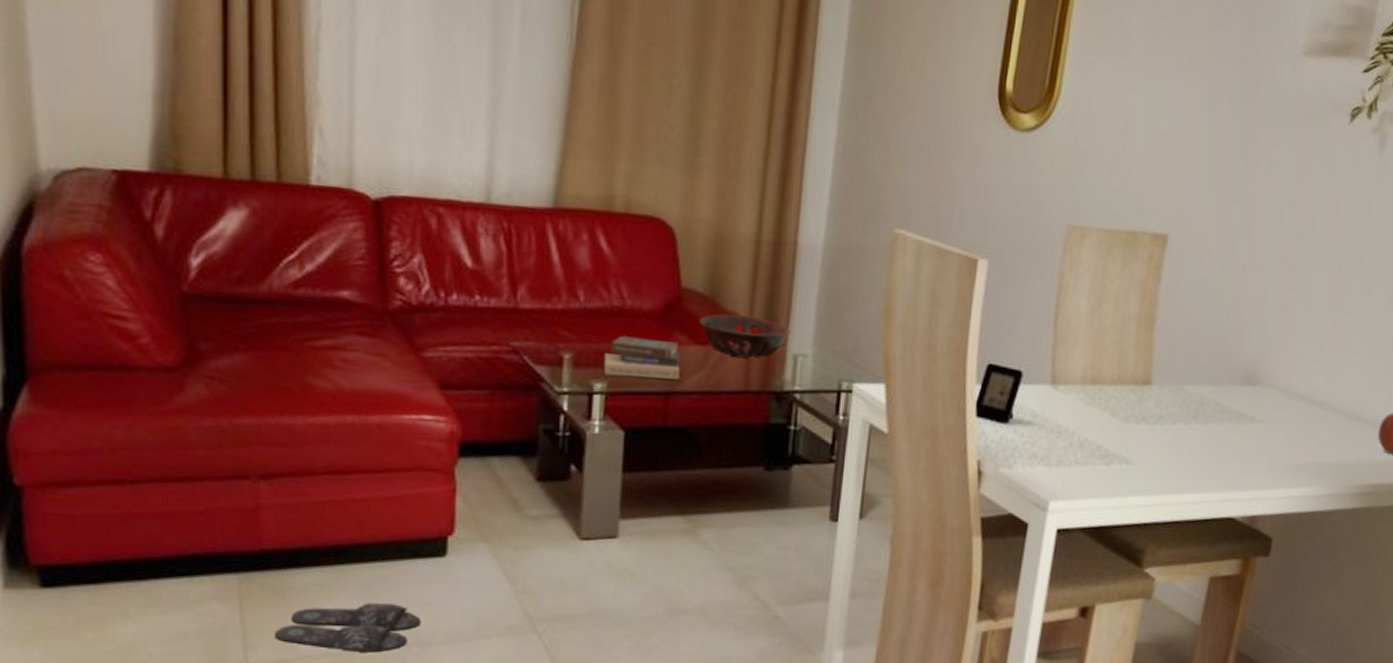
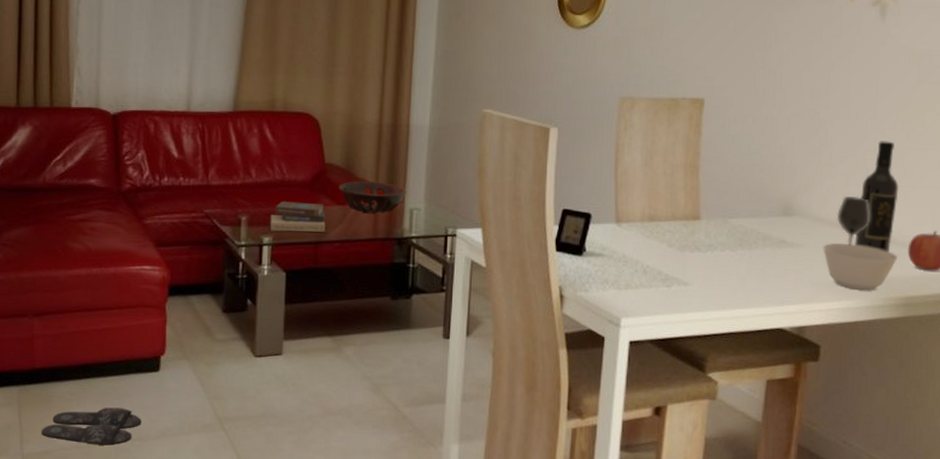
bowl: none [1286,419,1366,476] -> present [823,243,898,290]
wineglass: none [1304,365,1343,423] -> present [836,196,871,245]
wine bottle: none [1321,300,1378,433] -> present [853,141,899,253]

